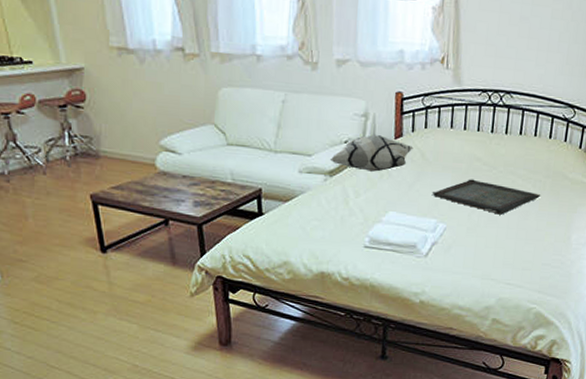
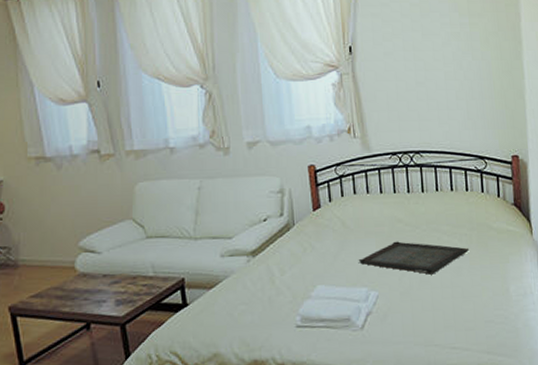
decorative pillow: present [329,134,413,172] -> none [250,208,333,247]

